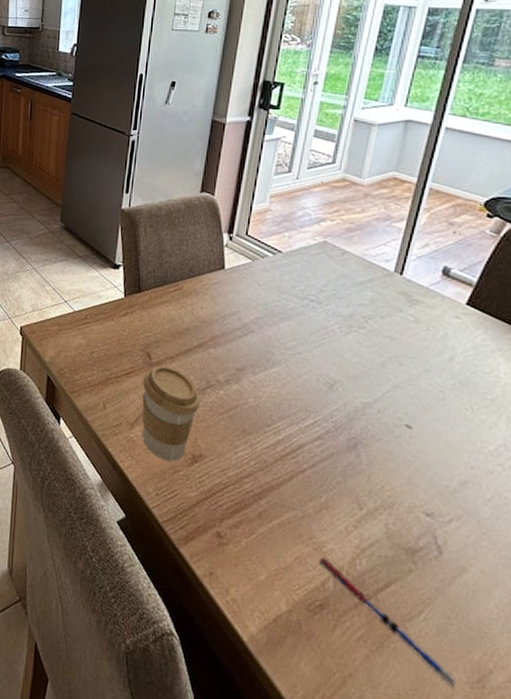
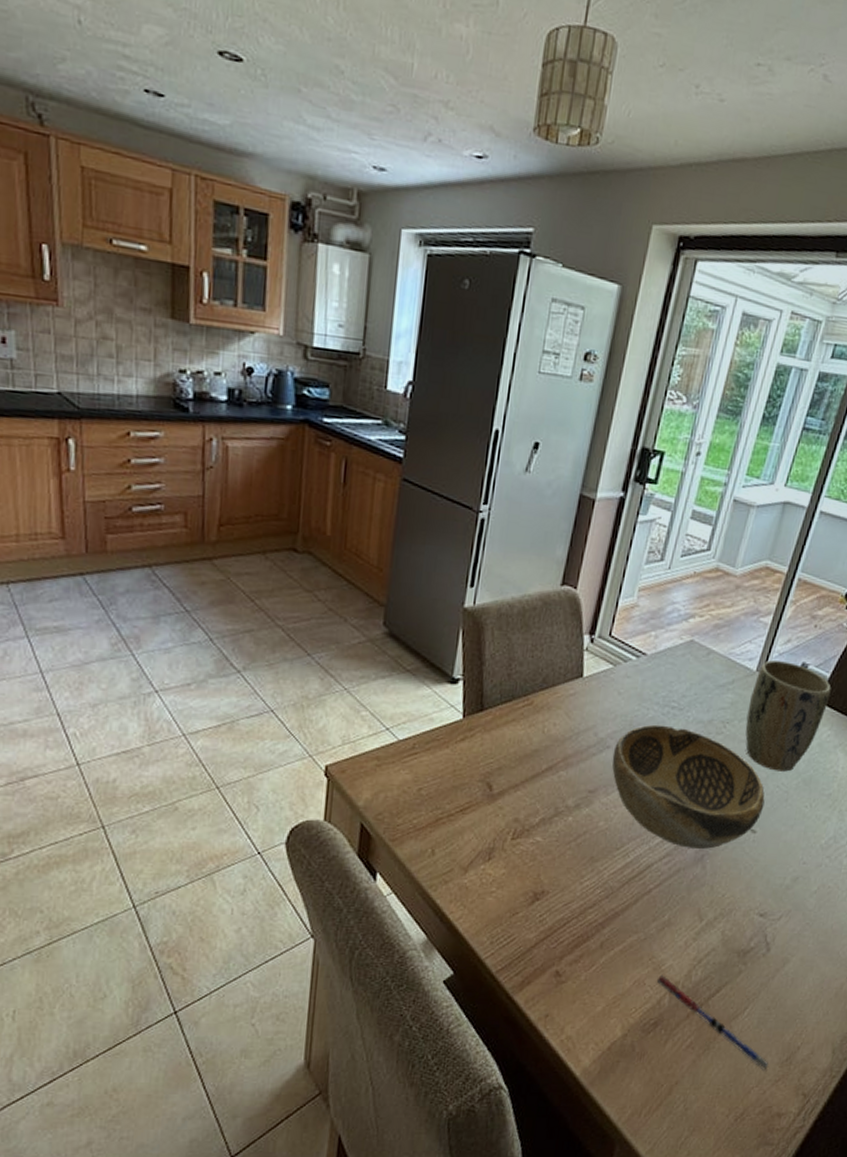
coffee cup: present [142,365,200,462] -> none [478,795,546,903]
decorative bowl: none [256,314,418,438] -> present [611,724,765,849]
plant pot: none [388,262,481,371] -> present [745,659,832,772]

